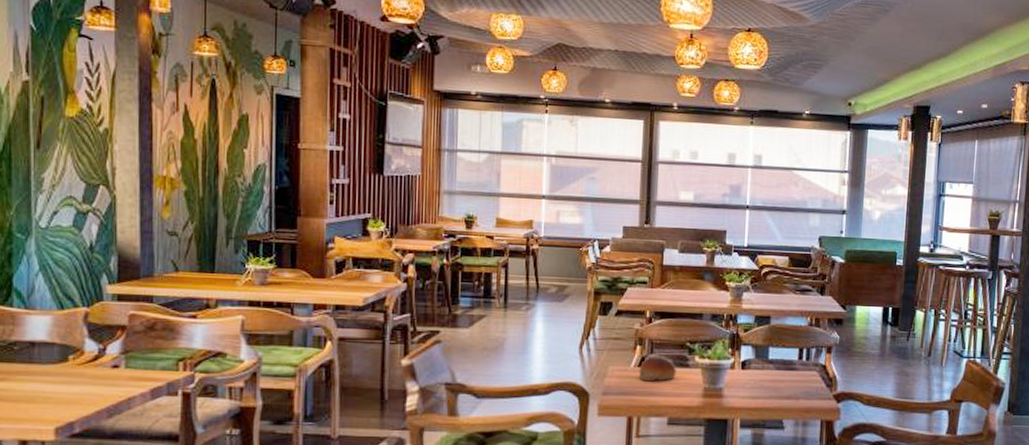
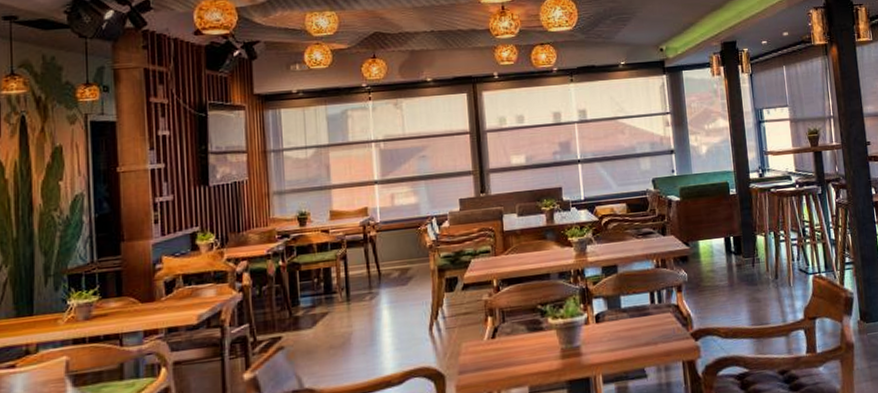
bread roll: present [638,357,676,382] -> none [493,325,531,353]

